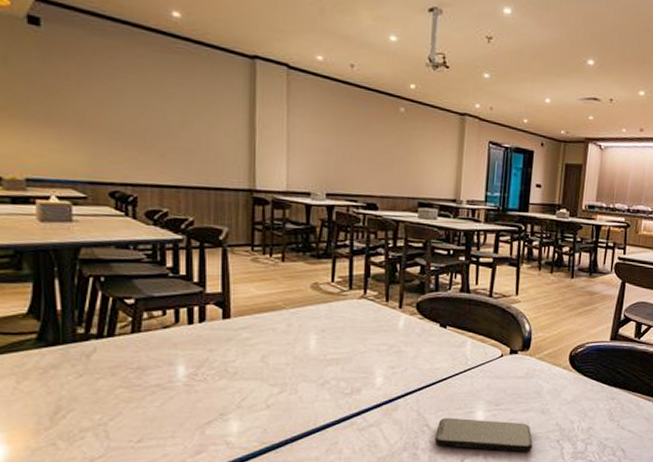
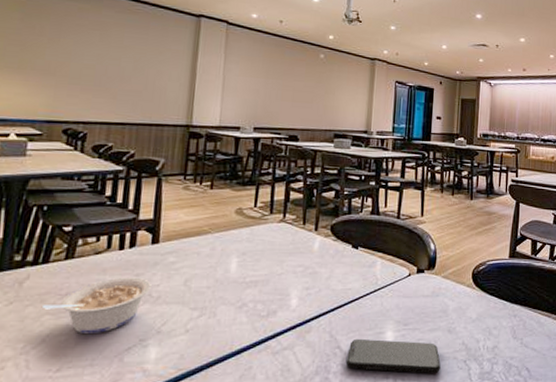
legume: none [113,352,226,408] -> present [41,277,151,335]

